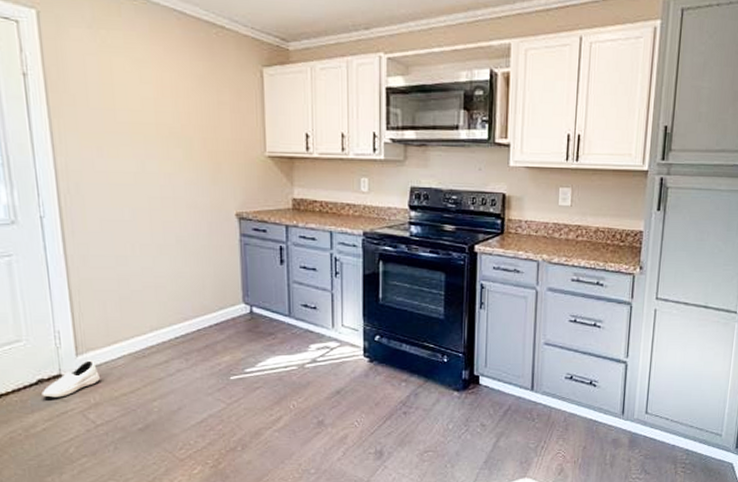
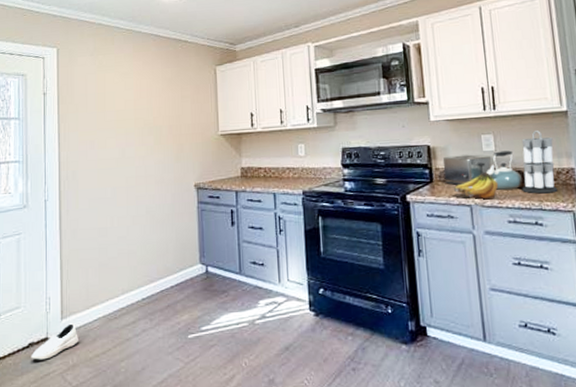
toaster: none [515,207,566,240] -> present [442,154,492,186]
fruit: none [523,227,569,256] -> present [453,171,499,200]
kettle: none [559,207,592,249] -> present [487,150,522,191]
spice rack: none [590,189,629,255] -> present [521,131,558,194]

